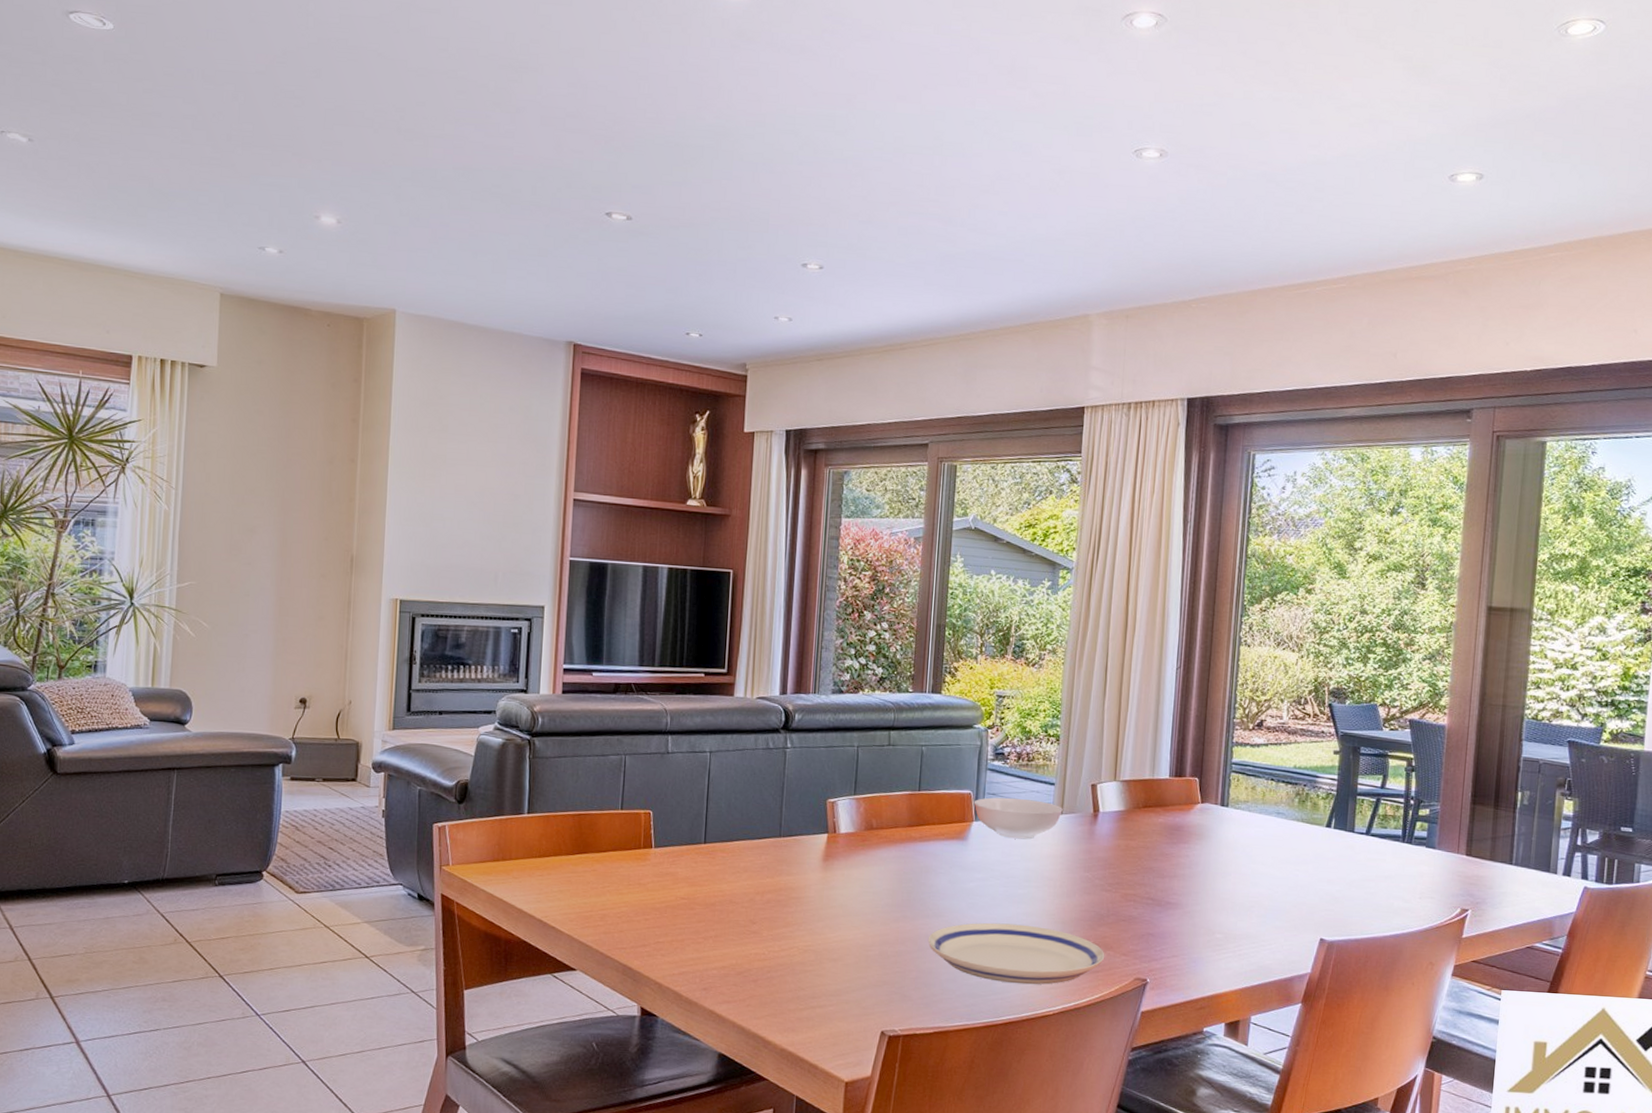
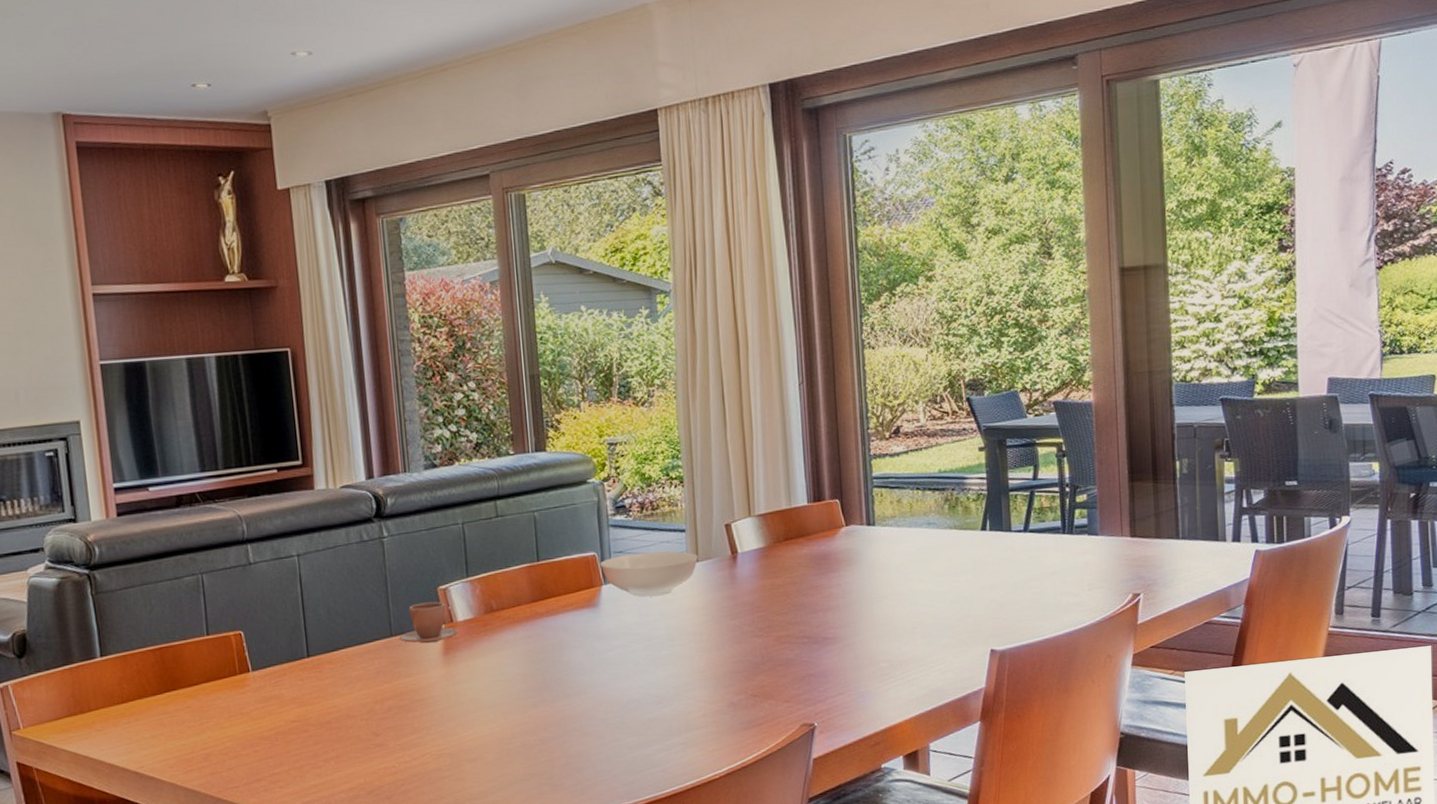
teacup: none [786,811,840,848] -> present [399,601,459,643]
plate: present [927,922,1105,985] -> none [572,687,766,753]

